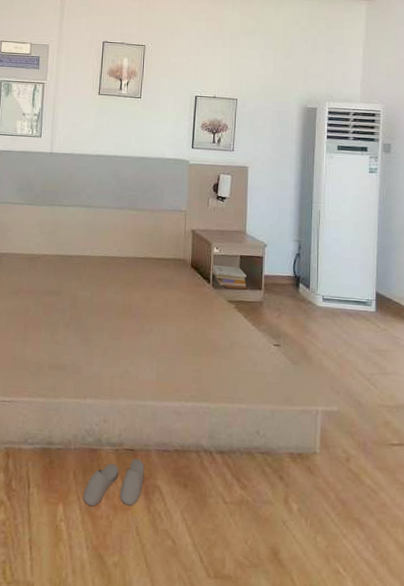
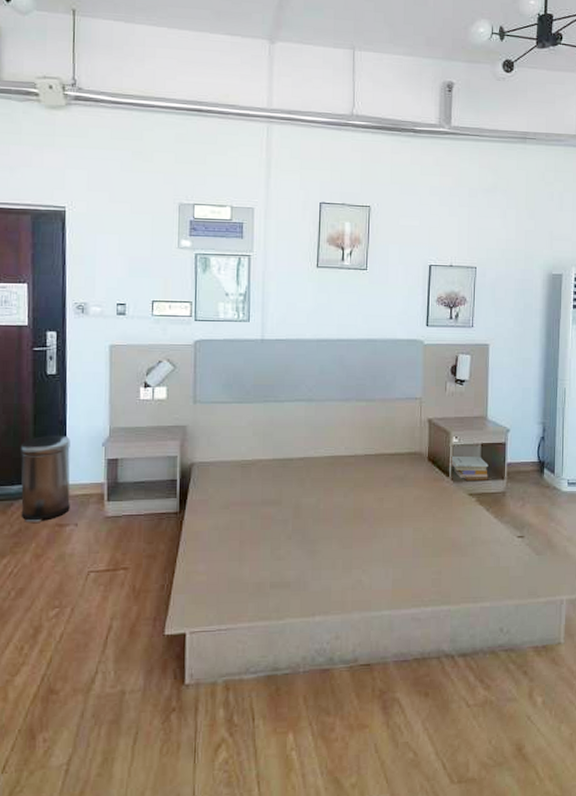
slippers: present [83,458,145,507] -> none [315,673,382,731]

